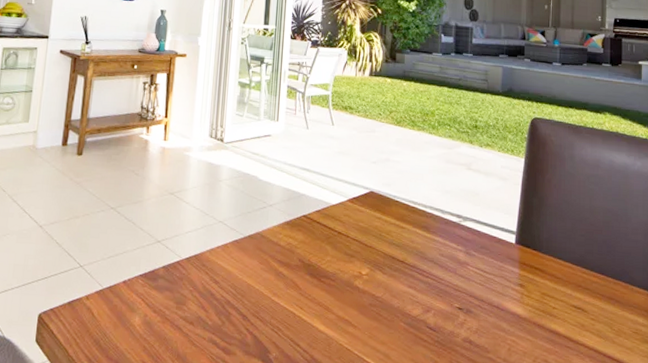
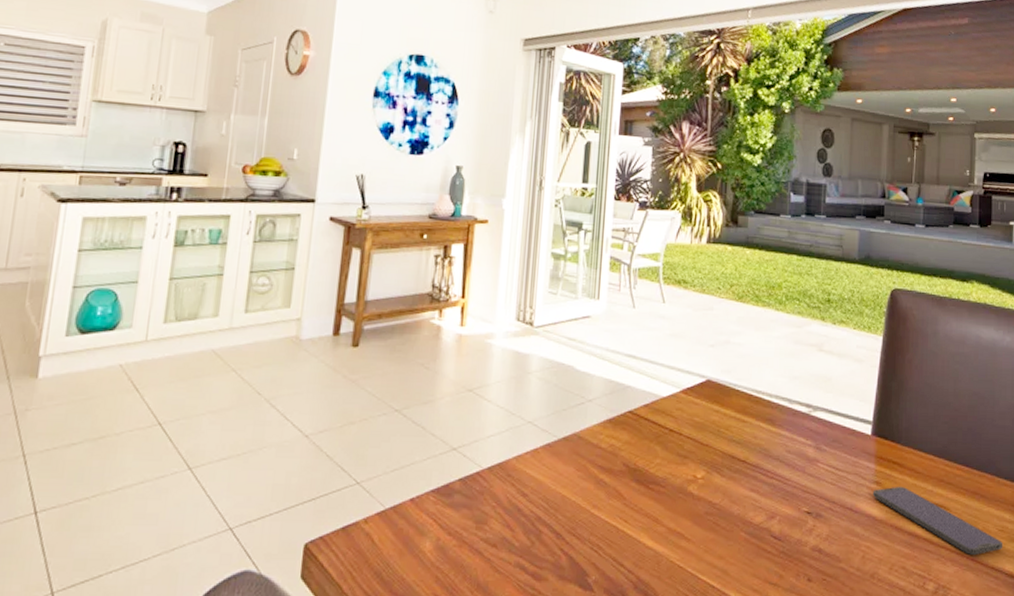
smartphone: none [517,289,638,353] -> present [872,486,1003,555]

